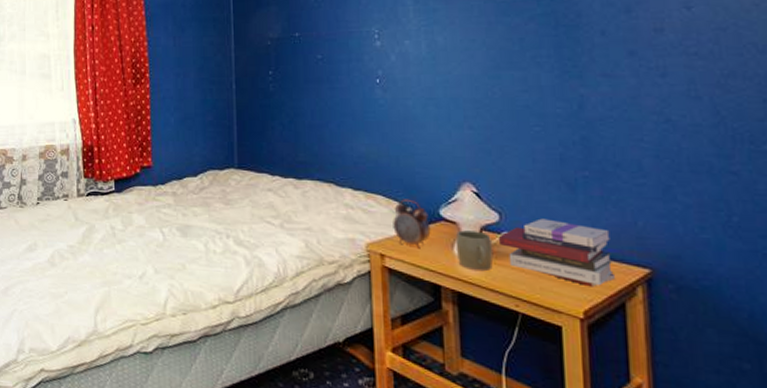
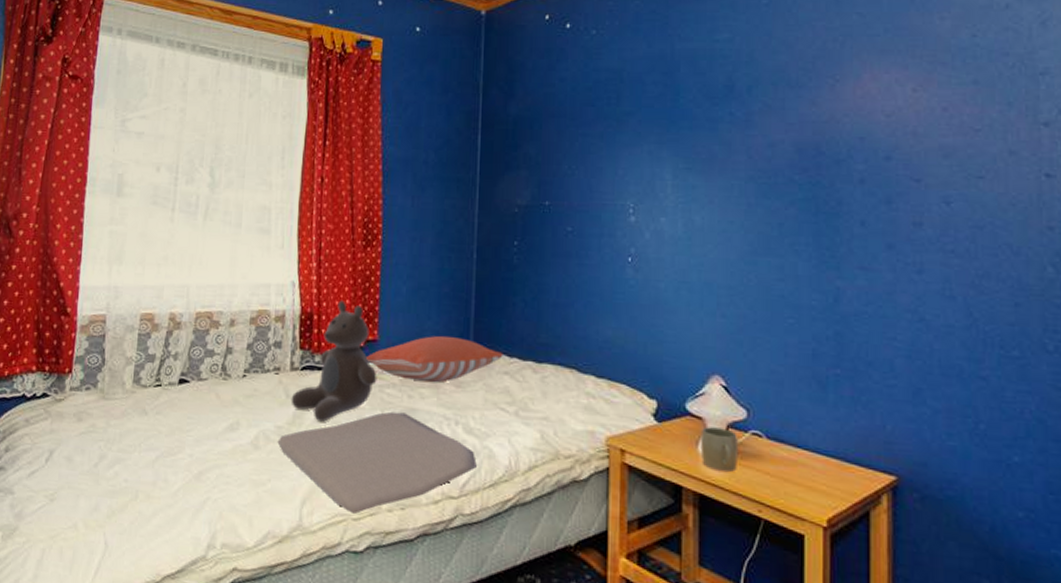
cushion: none [70,229,248,320] -> present [277,411,477,515]
teddy bear: none [79,133,154,240] -> present [291,300,377,422]
pillow: none [142,159,266,202] -> present [365,335,503,383]
alarm clock: present [393,199,431,249] -> none [636,390,675,446]
books: present [499,218,615,287] -> none [746,417,860,494]

